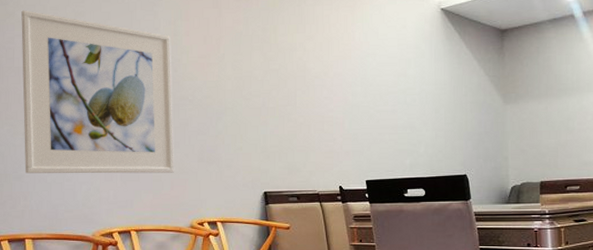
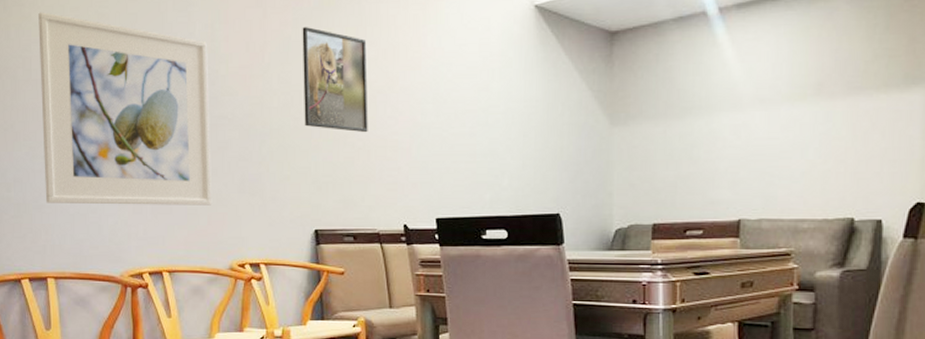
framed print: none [252,24,308,111] -> present [302,27,368,133]

